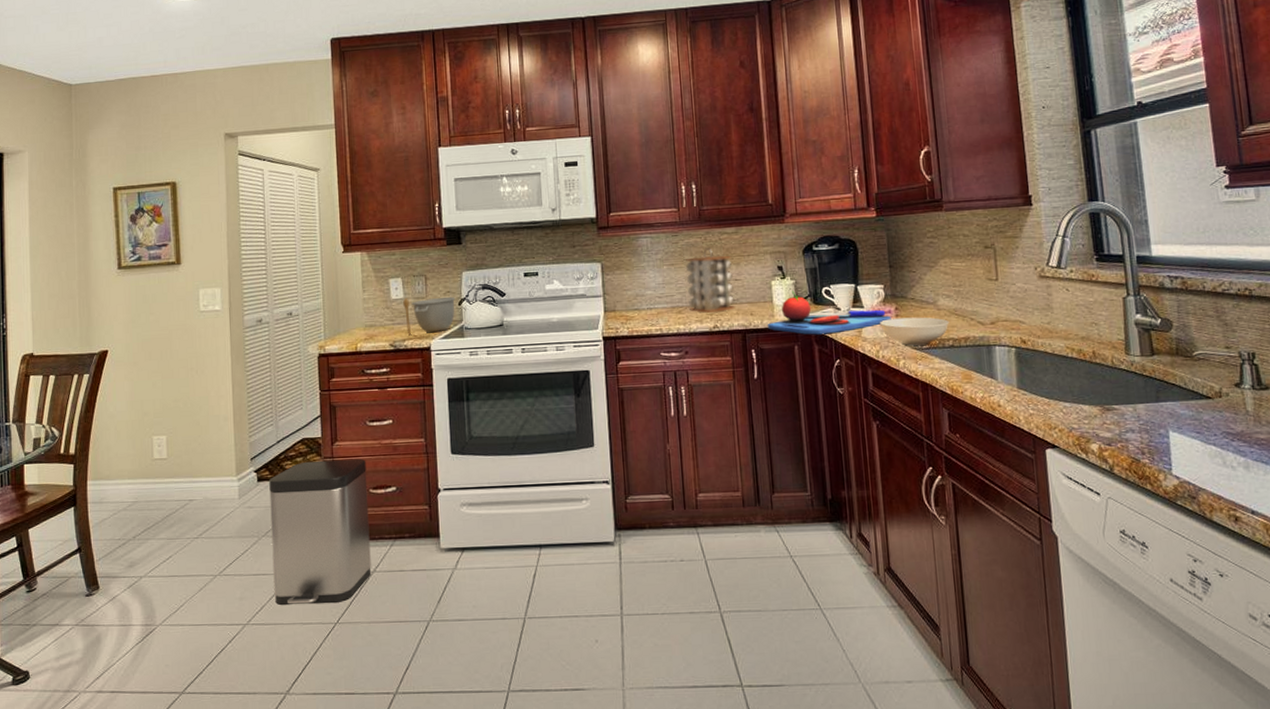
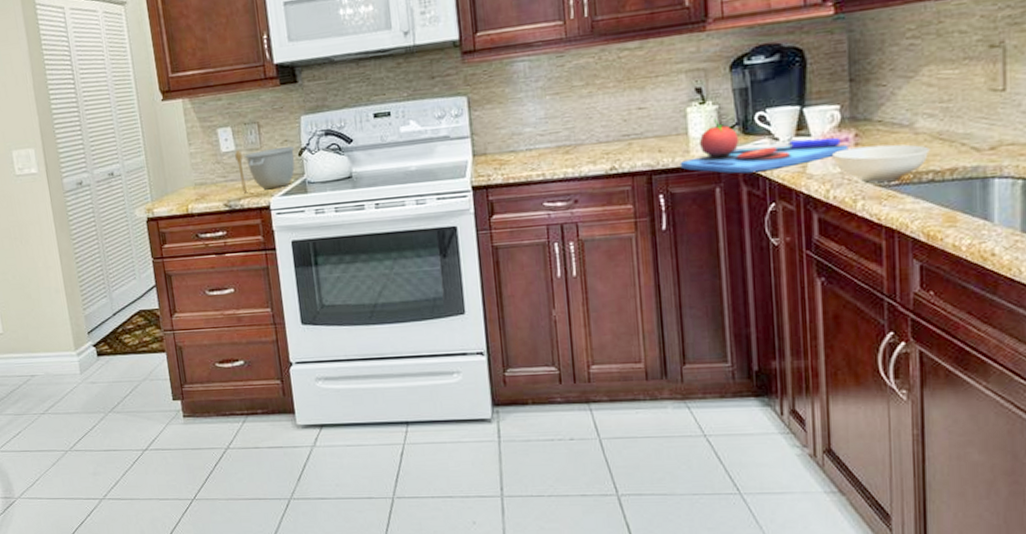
pedal bin: present [269,458,371,605] -> none [109,331,224,480]
spice rack: present [686,247,735,314] -> none [574,69,638,153]

